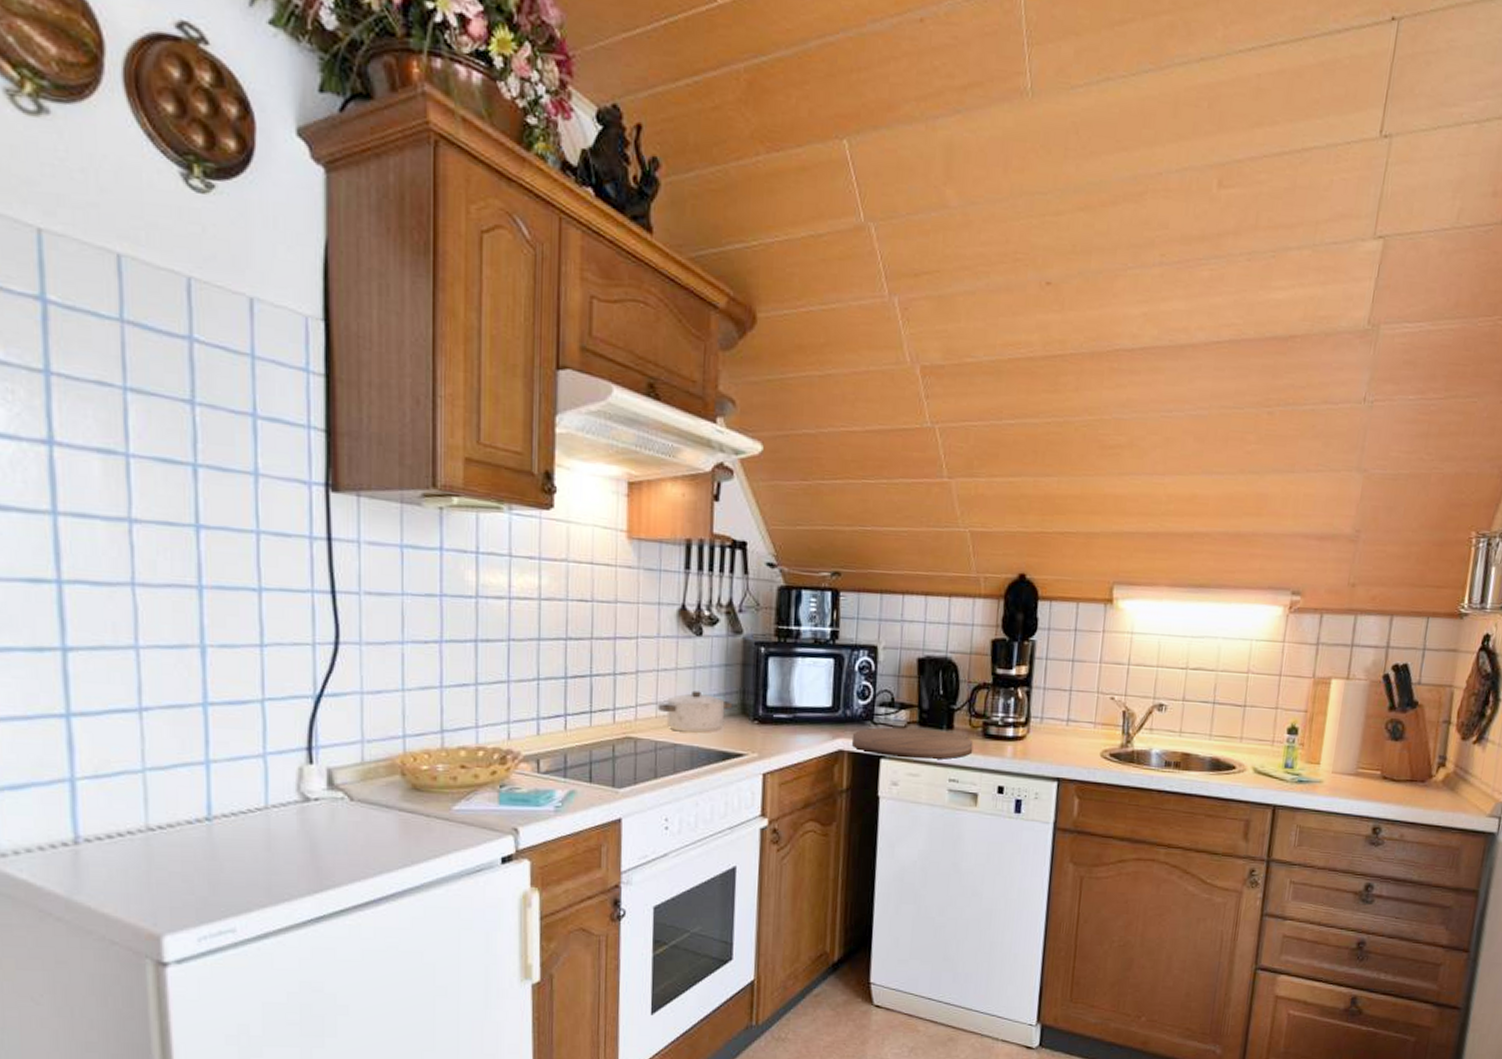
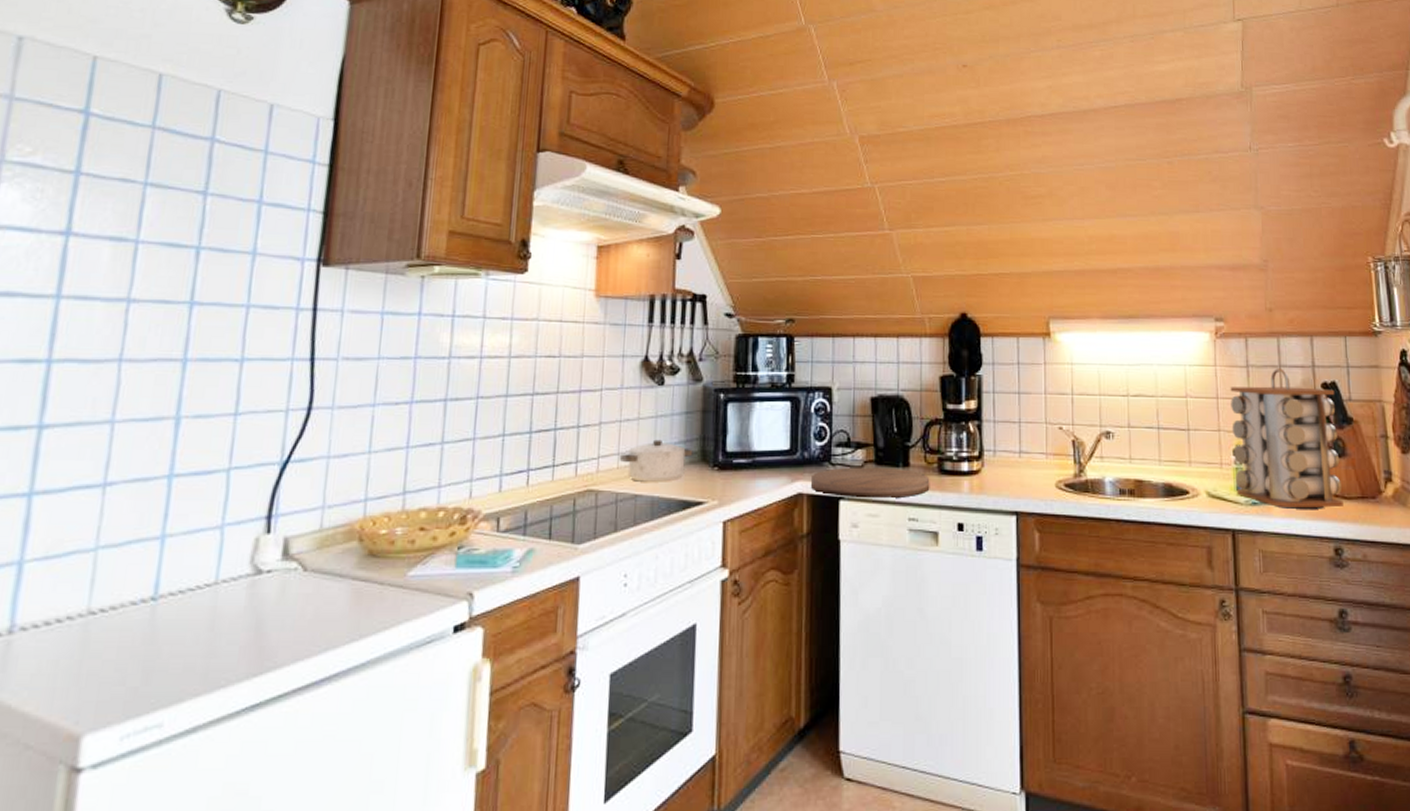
spice rack: none [1284,647,1405,790] -> present [1230,368,1344,509]

